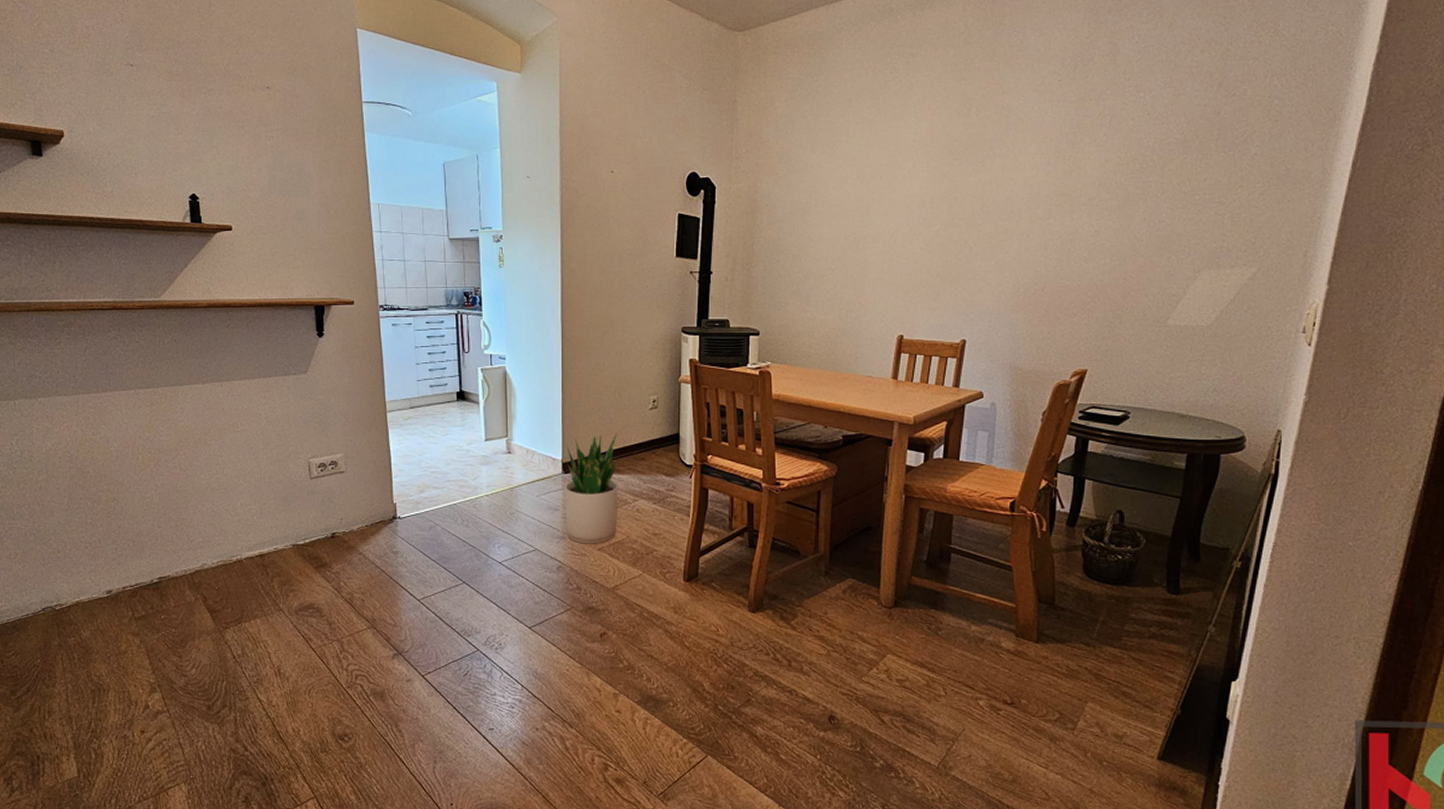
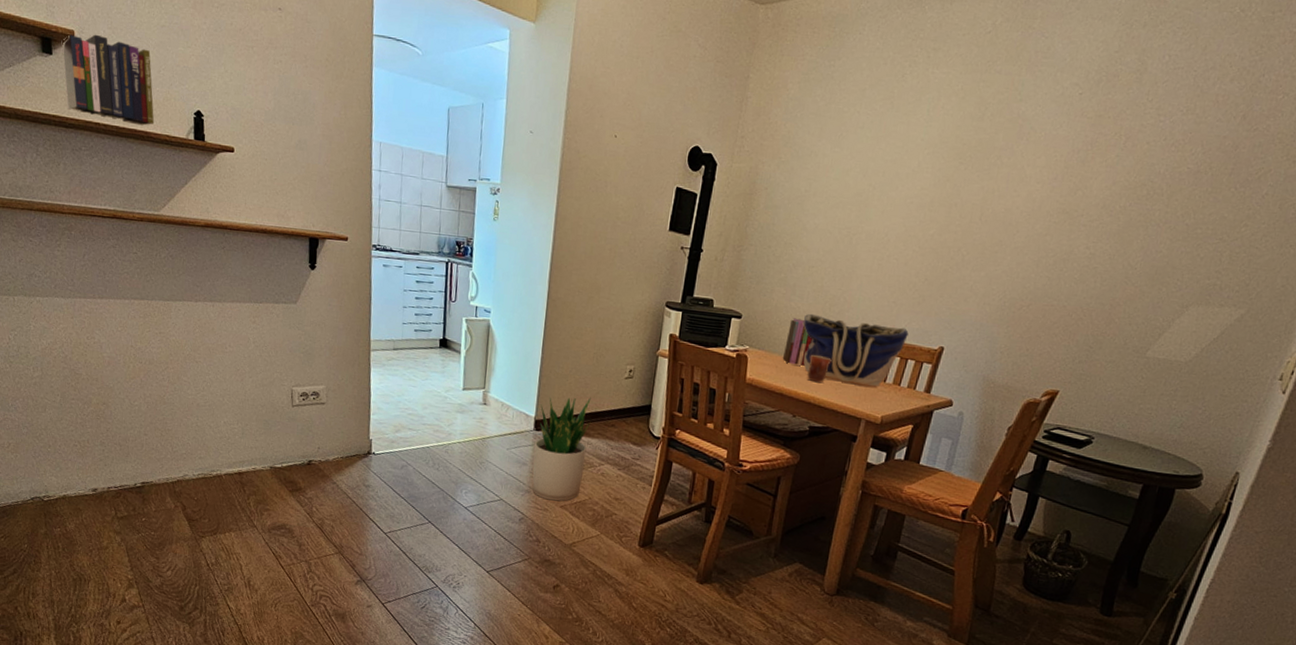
books: none [51,132,150,215] -> present [61,34,155,126]
books: none [805,328,834,375] -> present [782,318,814,366]
tote bag: none [821,322,928,389] -> present [802,313,909,388]
mug: none [833,363,855,391] -> present [807,355,832,383]

